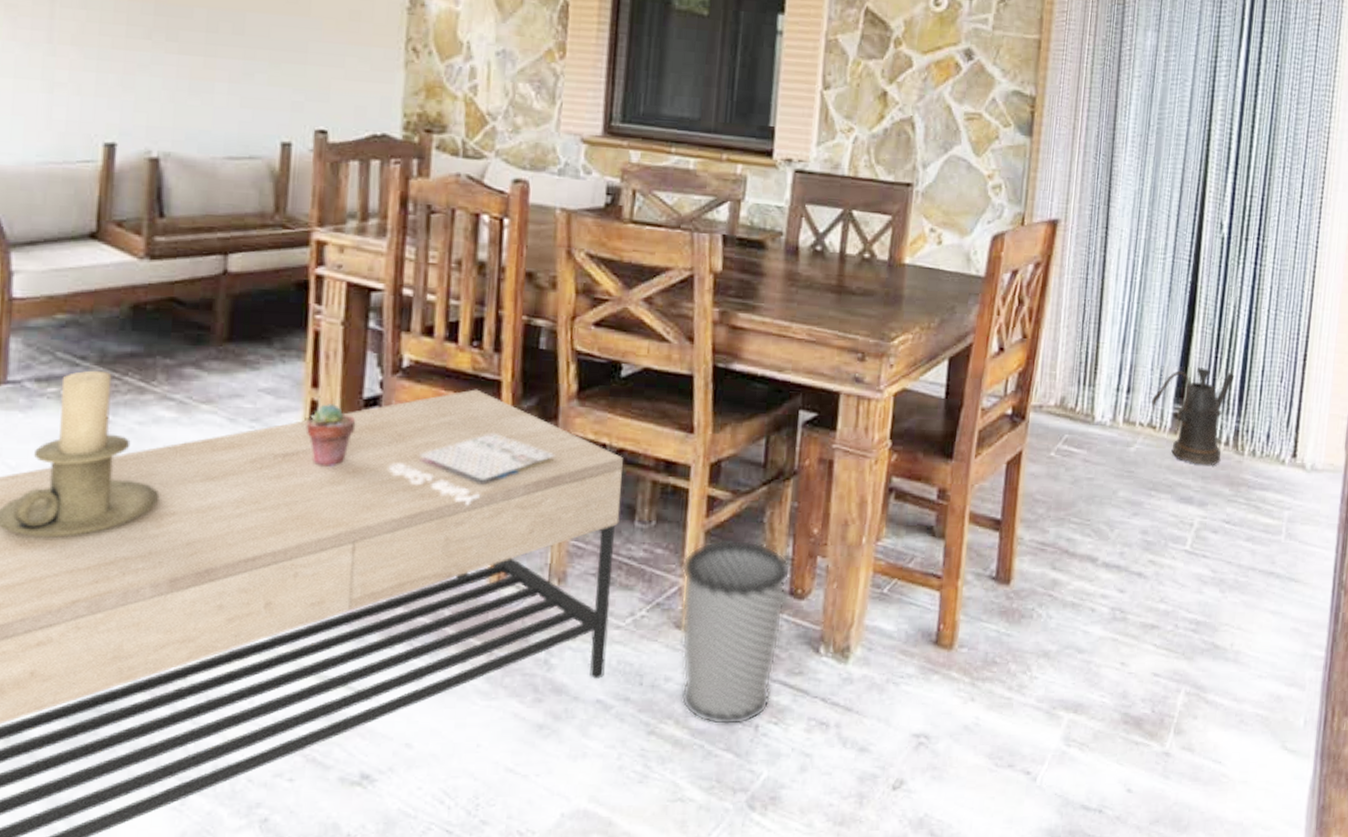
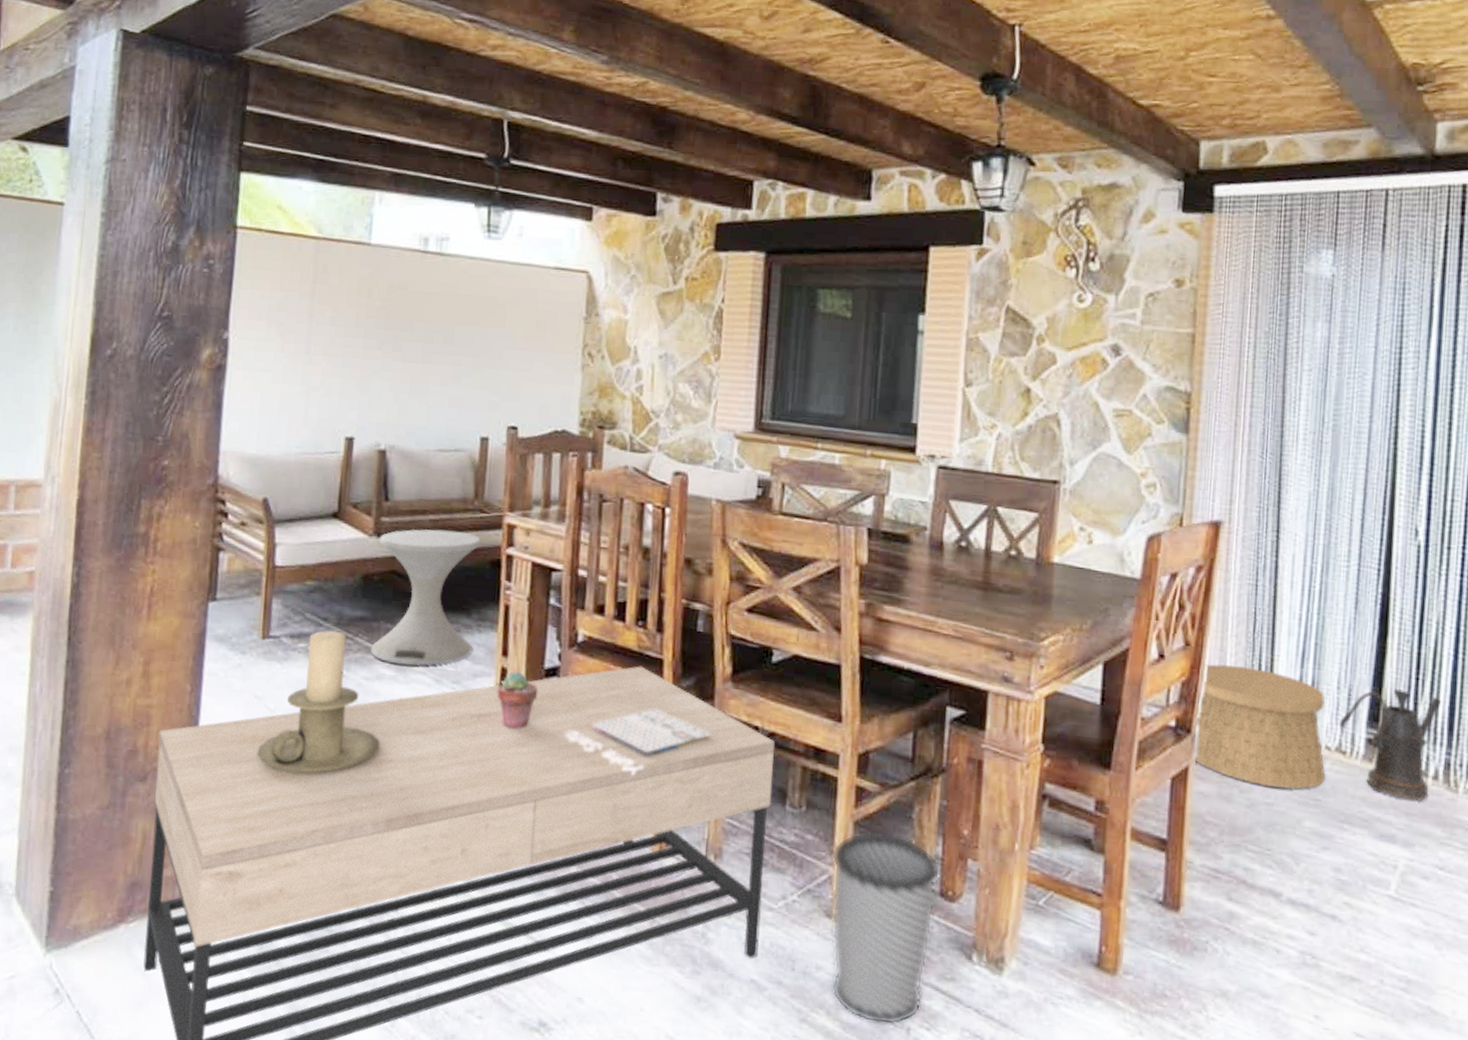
side table: none [144,248,283,405] -> present [370,529,481,666]
basket: none [1027,354,1141,465] -> present [1194,664,1326,790]

